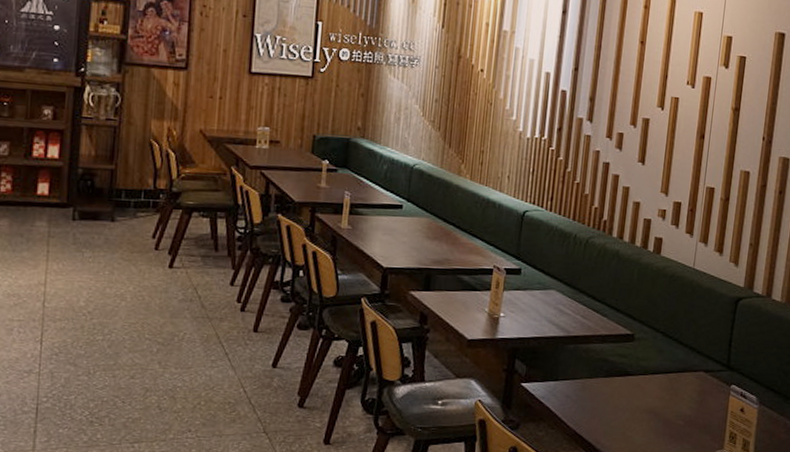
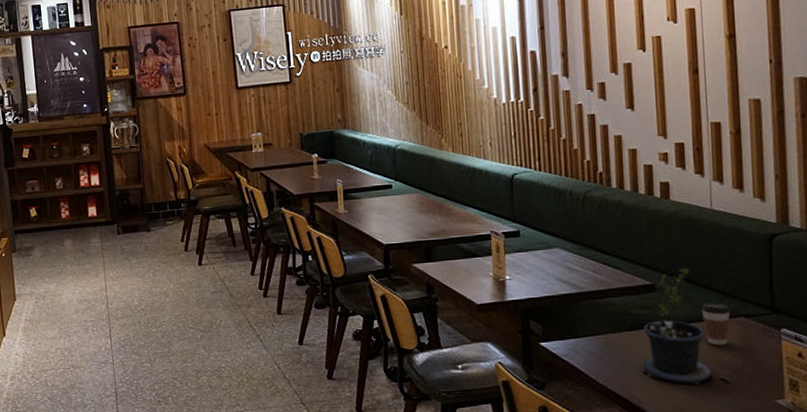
potted plant: none [609,321,684,433] -> present [642,268,732,385]
coffee cup: none [669,355,694,397] -> present [701,302,731,346]

